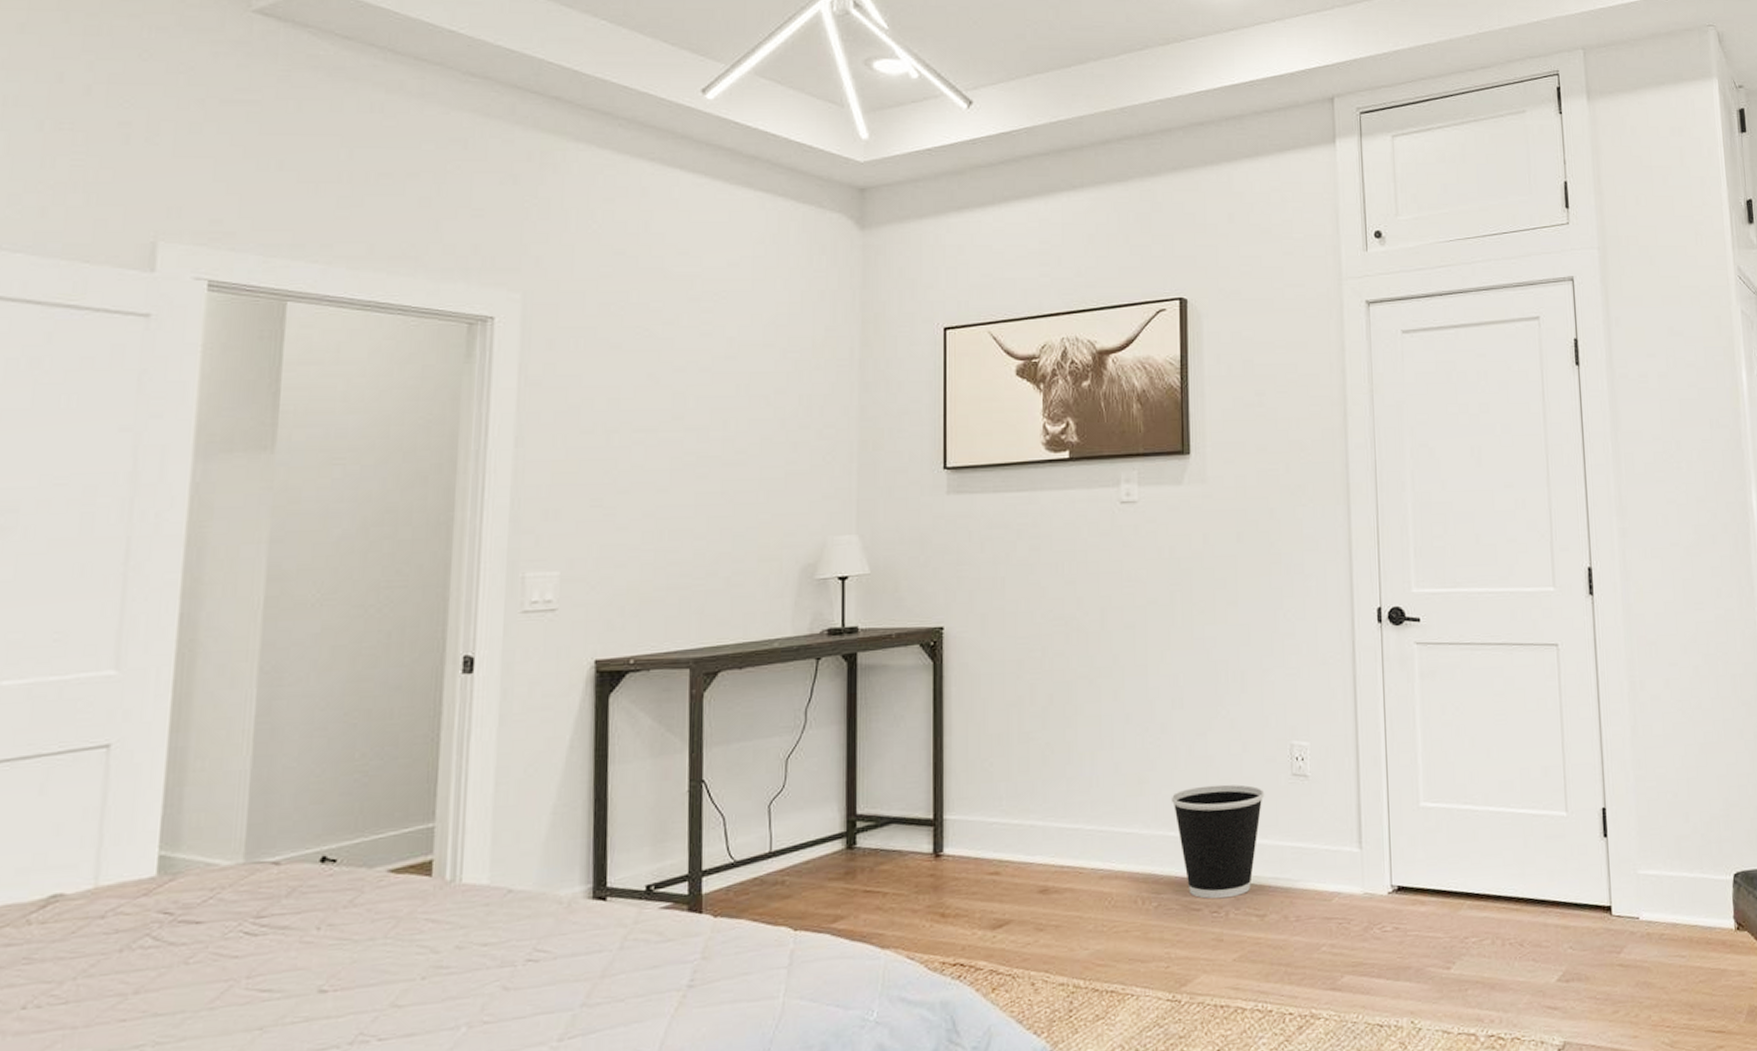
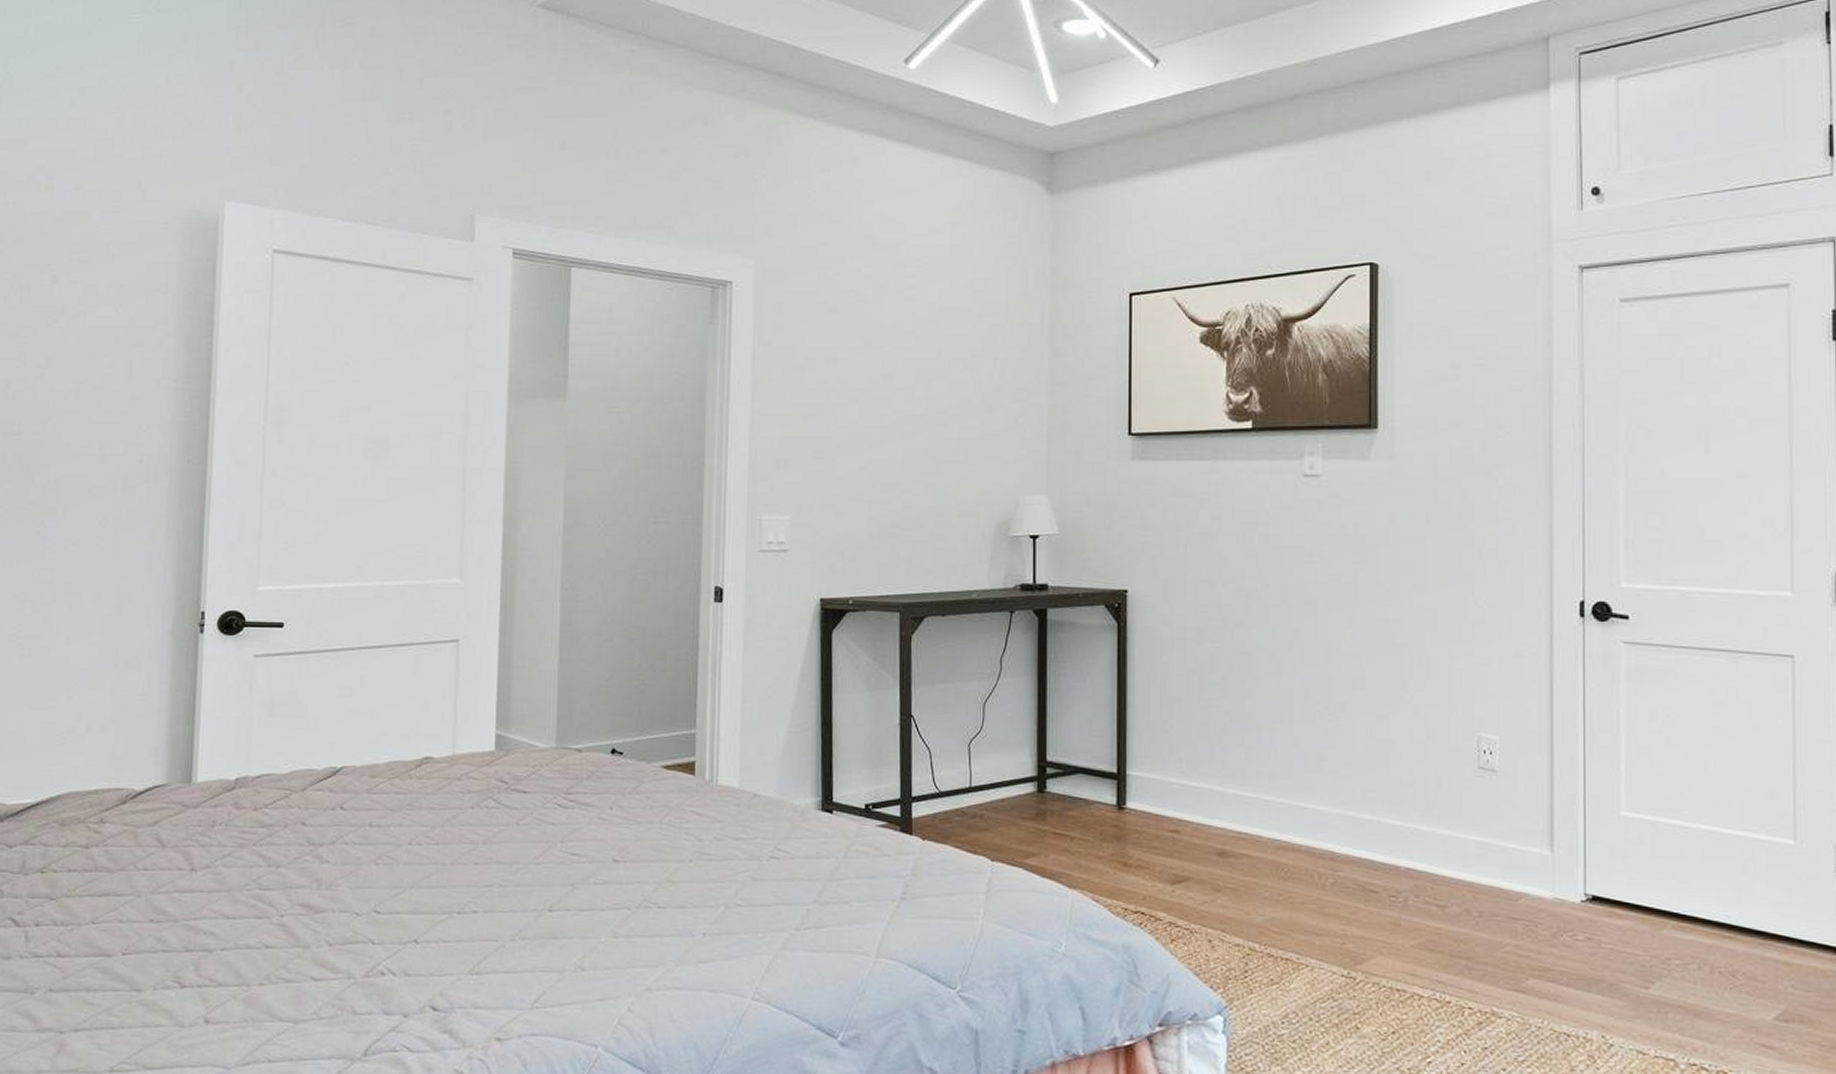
wastebasket: present [1170,784,1265,899] -> none [1350,769,1449,884]

